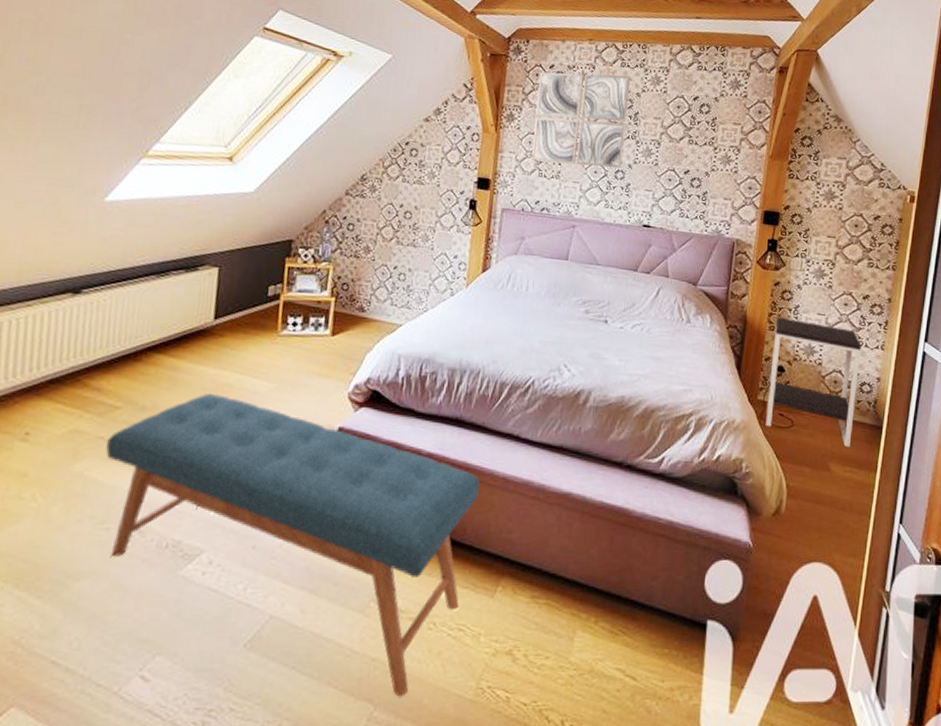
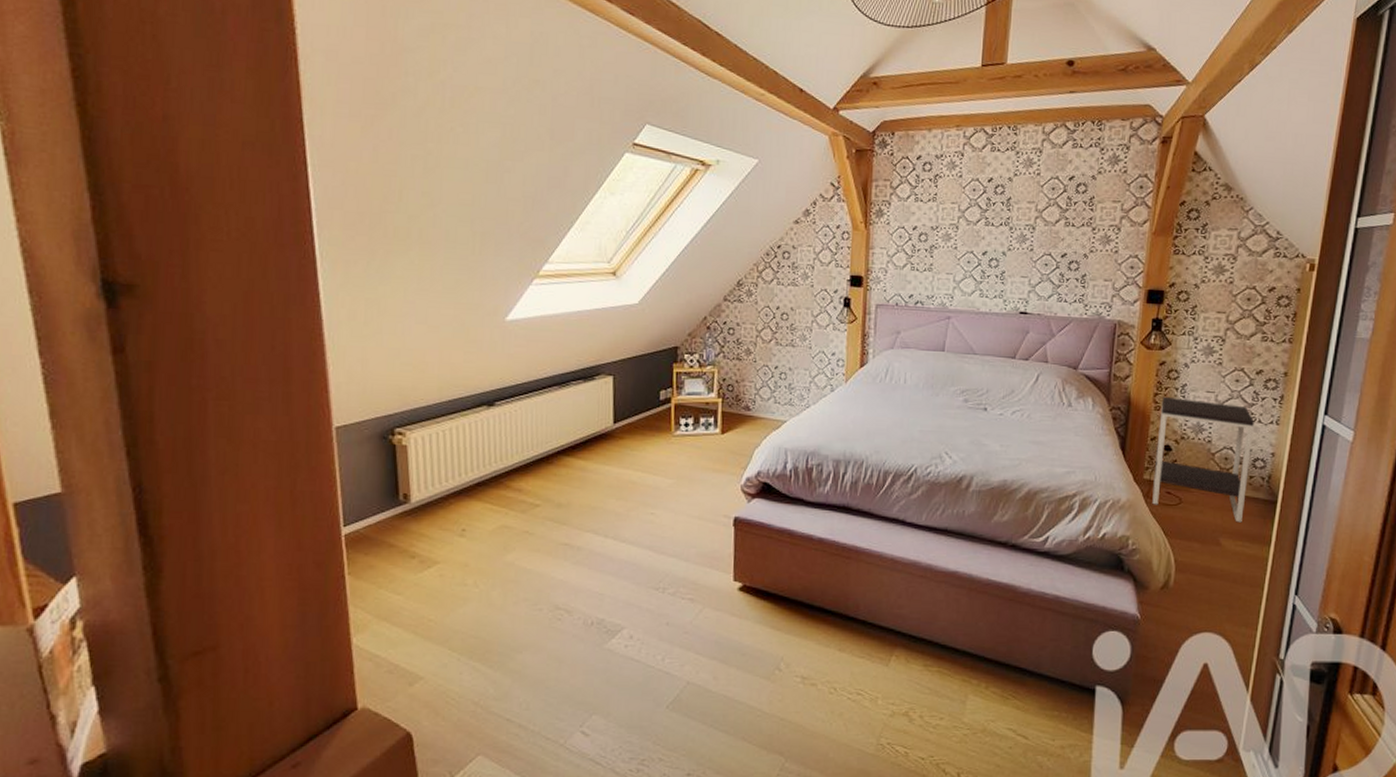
bench: present [105,392,480,697] -> none [531,489,869,751]
wall art: present [532,71,631,168] -> none [903,160,1002,257]

